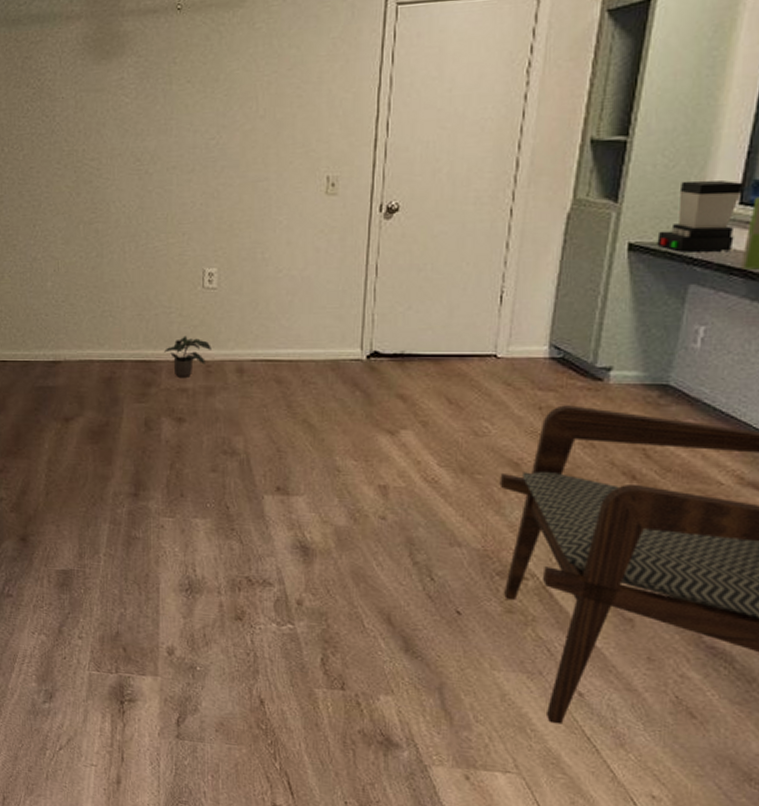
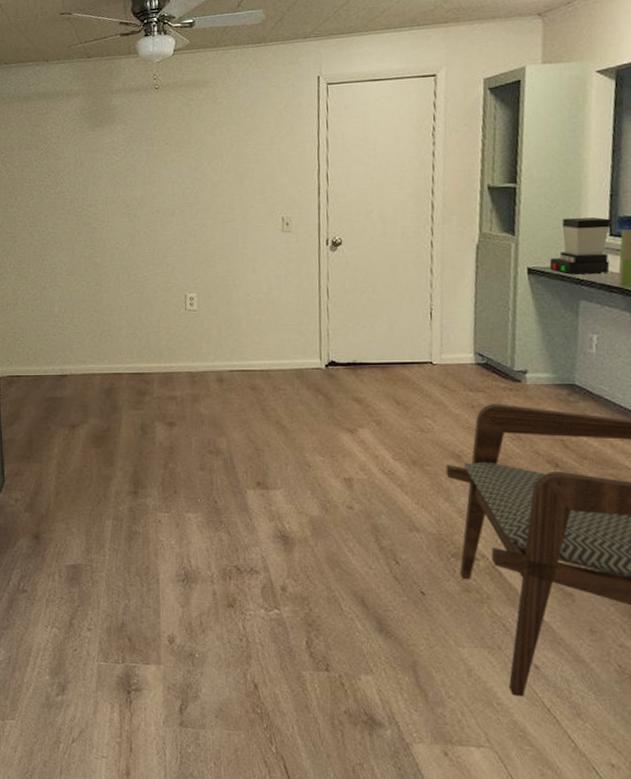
potted plant: present [164,336,211,377] -> none [155,351,195,387]

